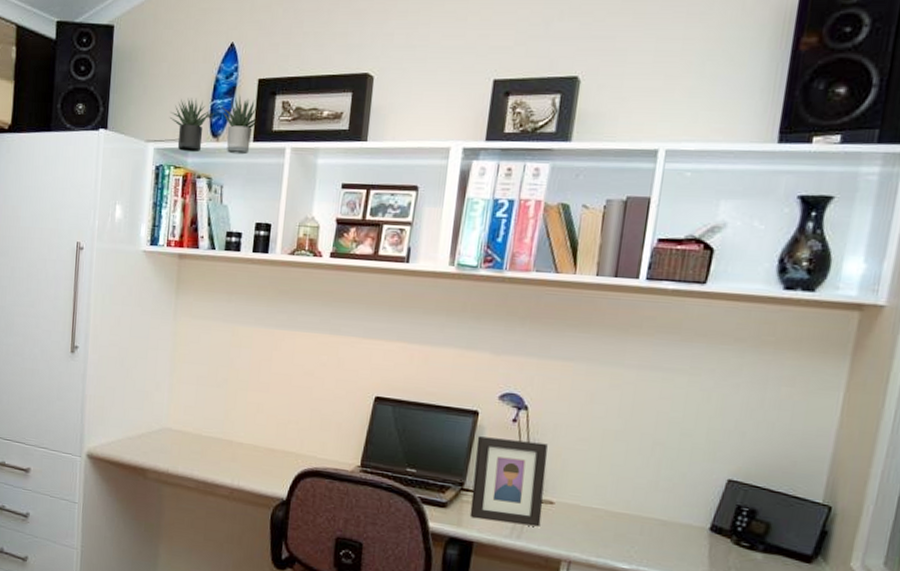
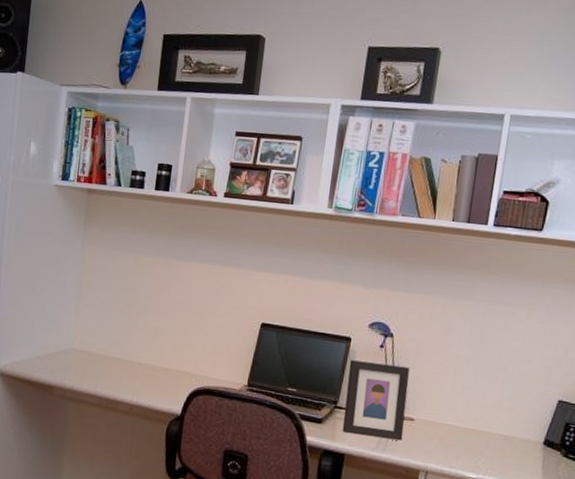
succulent plant: present [170,95,257,155] -> none [83,48,162,102]

